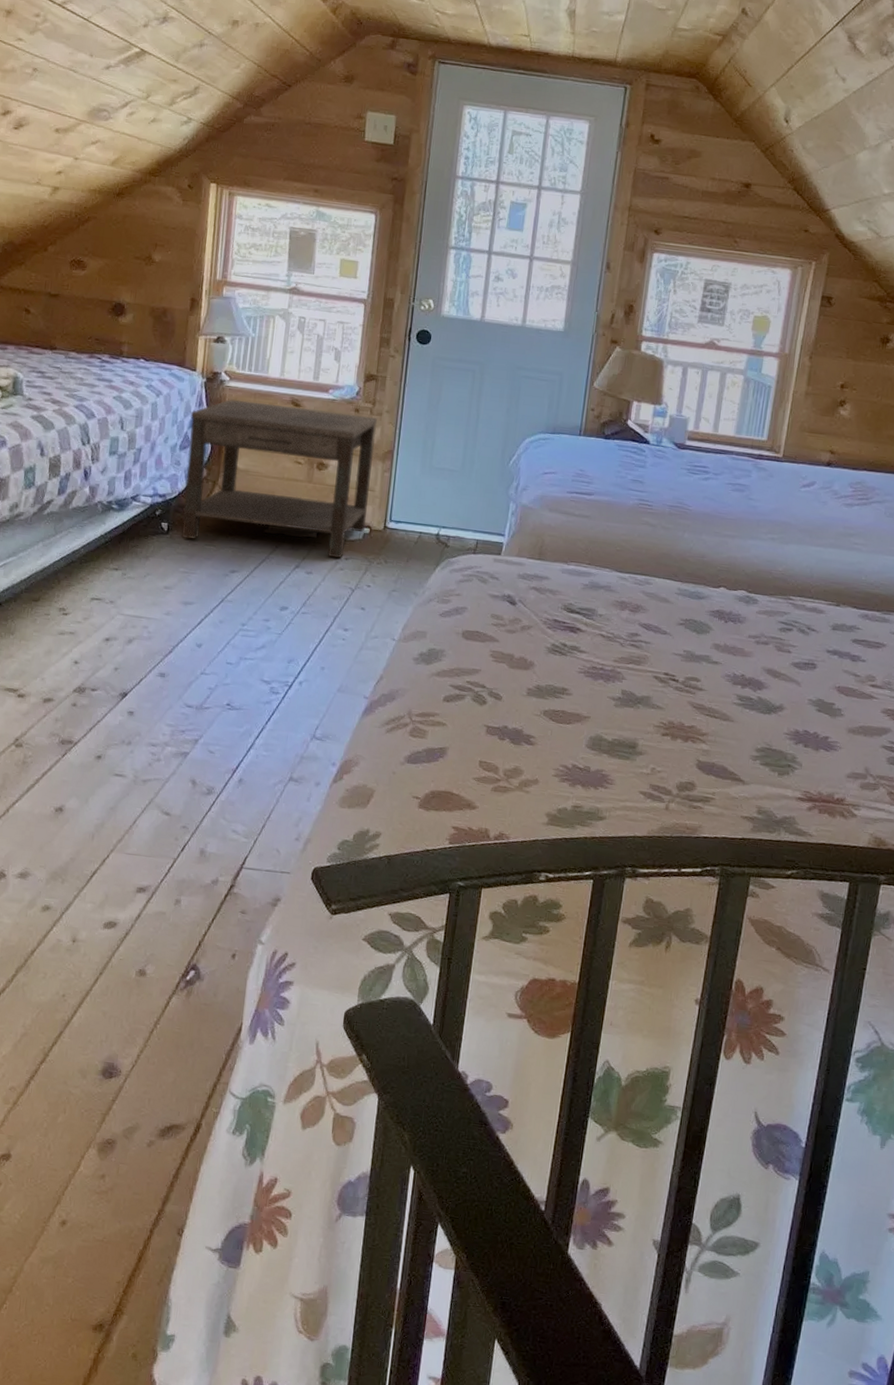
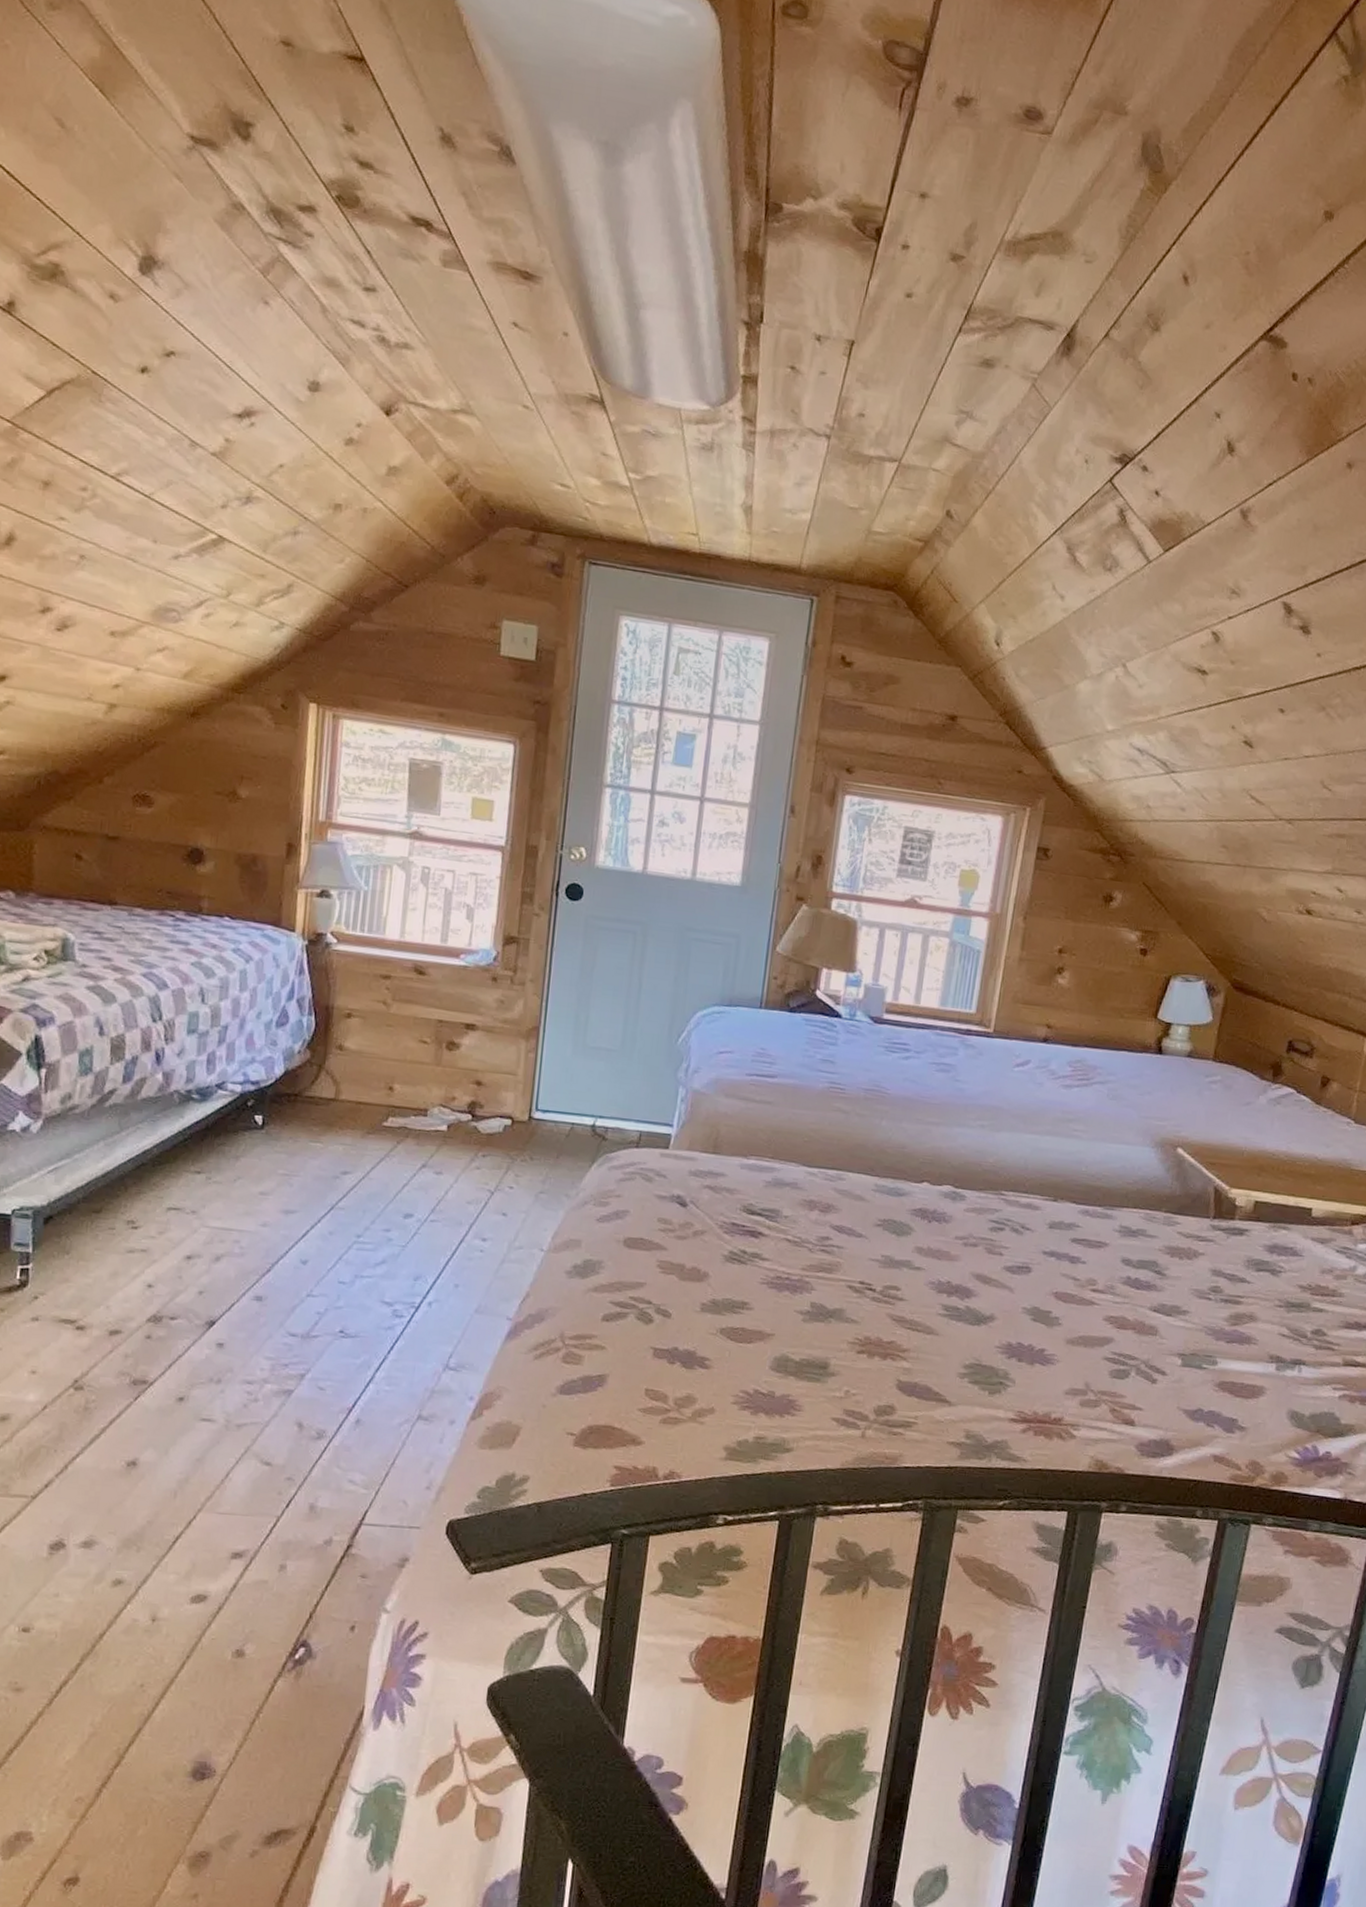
side table: present [181,399,378,559] -> none [280,965,520,1156]

